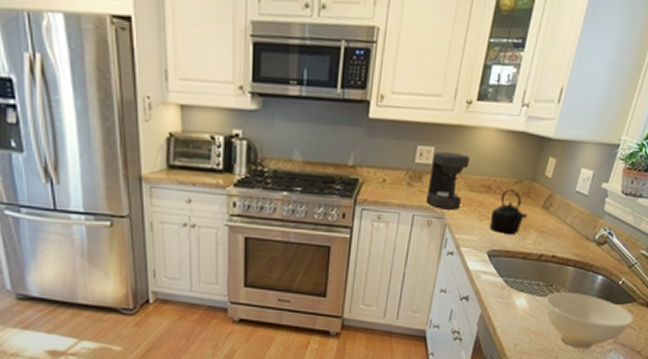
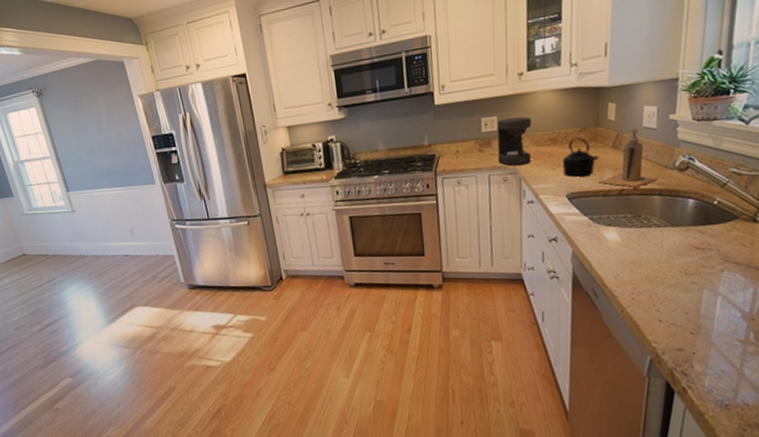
soap dispenser: none [520,190,578,255] -> present [597,127,659,188]
bowl: present [545,291,635,349] -> none [636,219,743,272]

